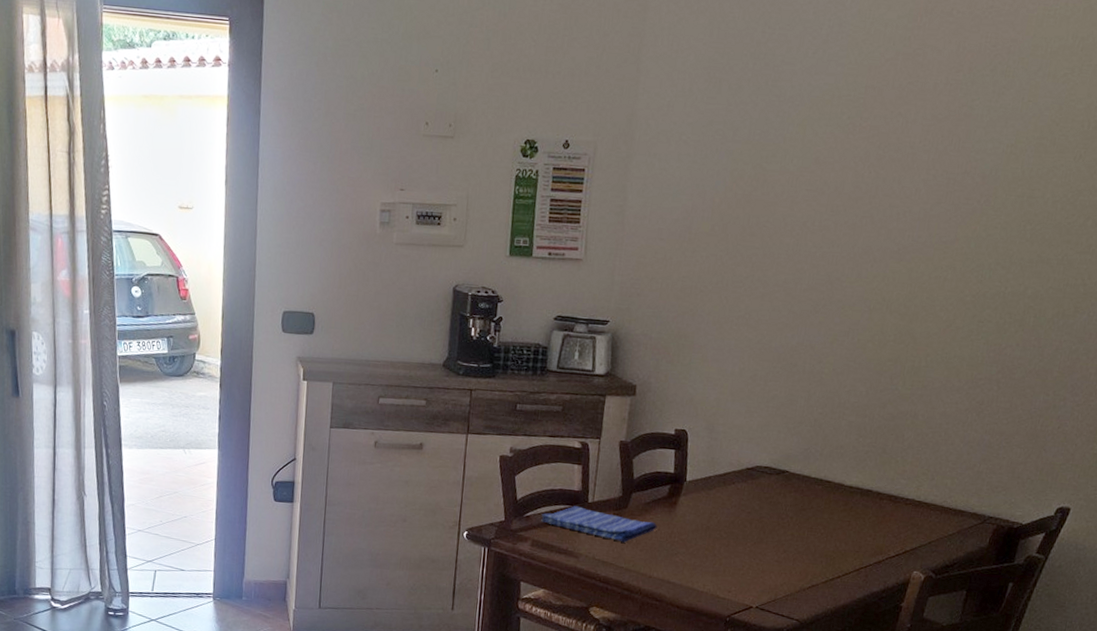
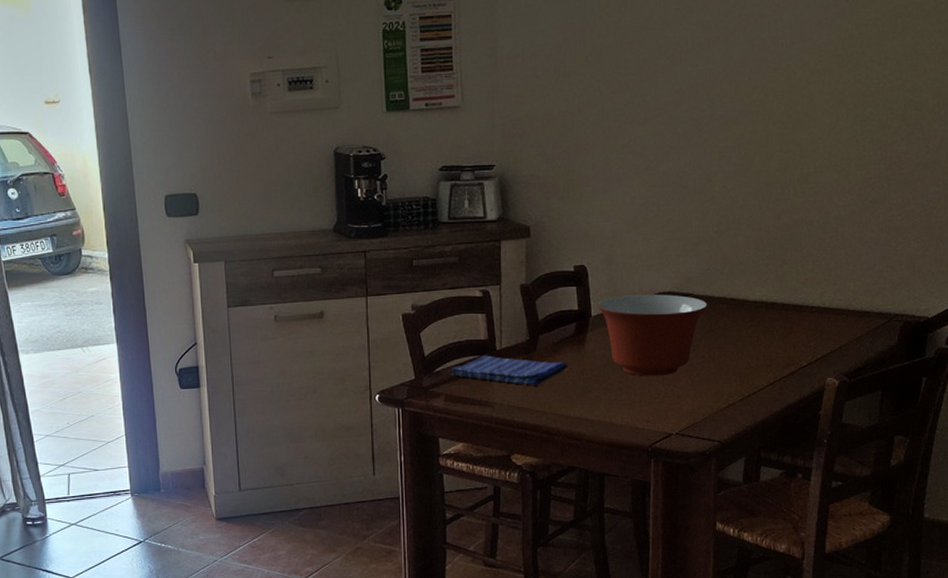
mixing bowl: none [692,464,803,549] -> present [596,294,708,376]

